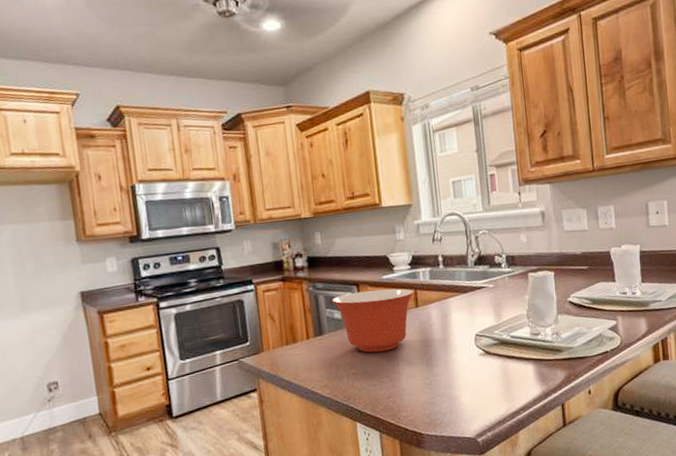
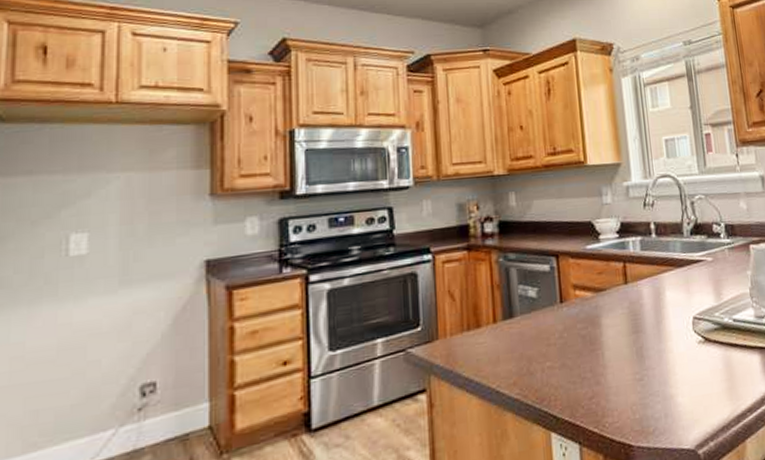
mixing bowl: present [331,288,414,353] -> none [525,261,623,340]

